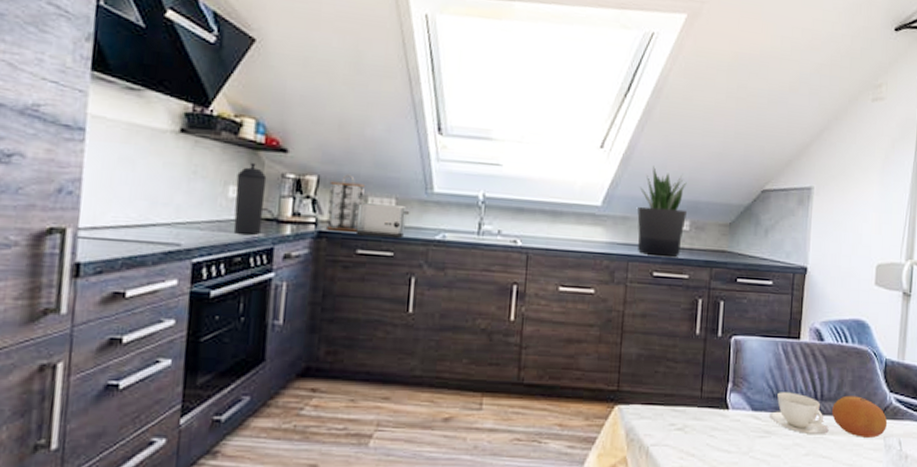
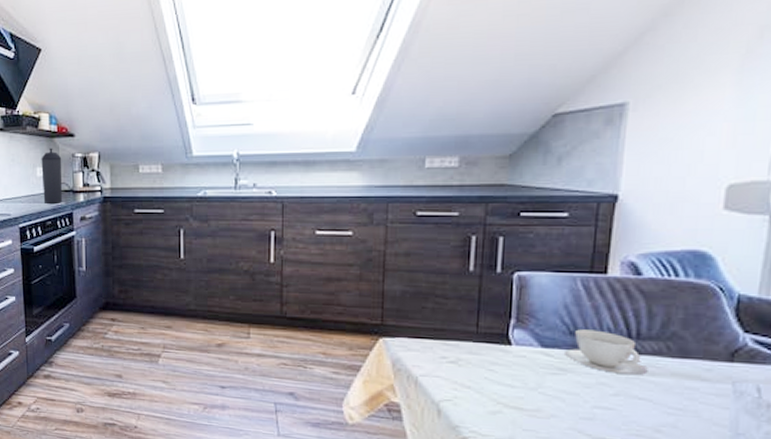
spice rack: present [327,174,365,233] -> none [108,148,136,197]
toaster: present [355,202,410,240] -> none [132,169,175,199]
planter: present [637,166,687,257] -> none [396,104,455,195]
fruit: present [832,395,888,438] -> none [653,335,739,382]

